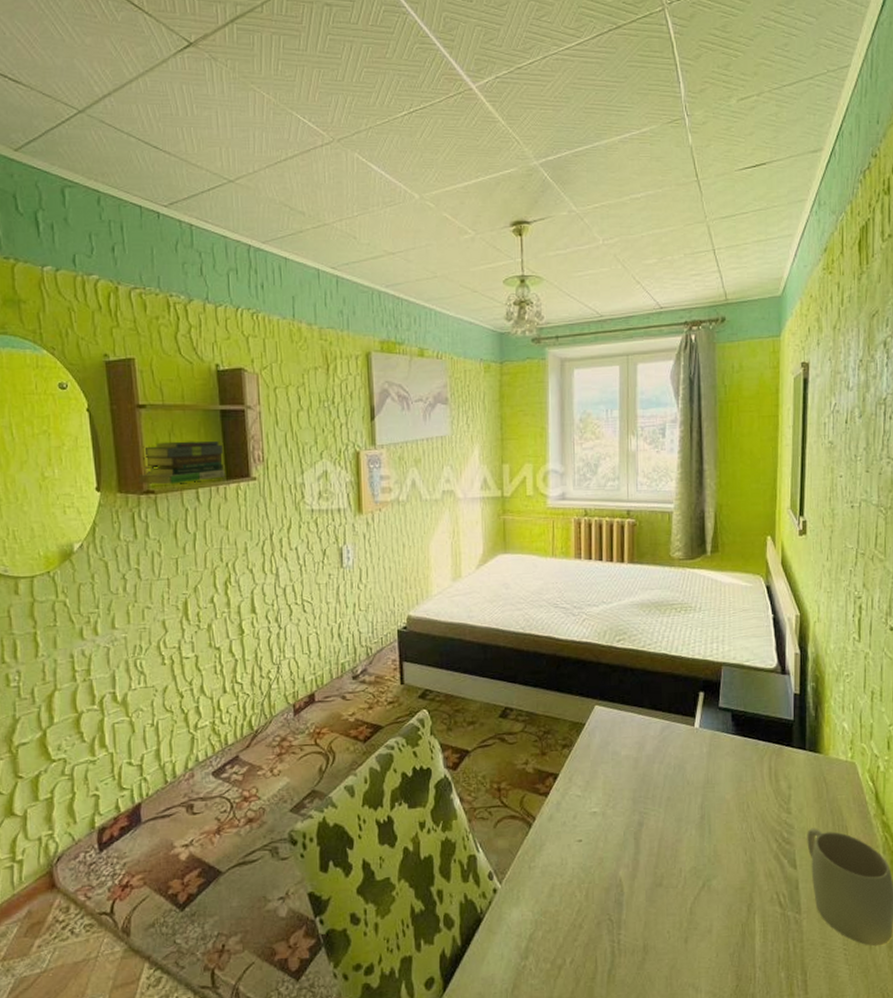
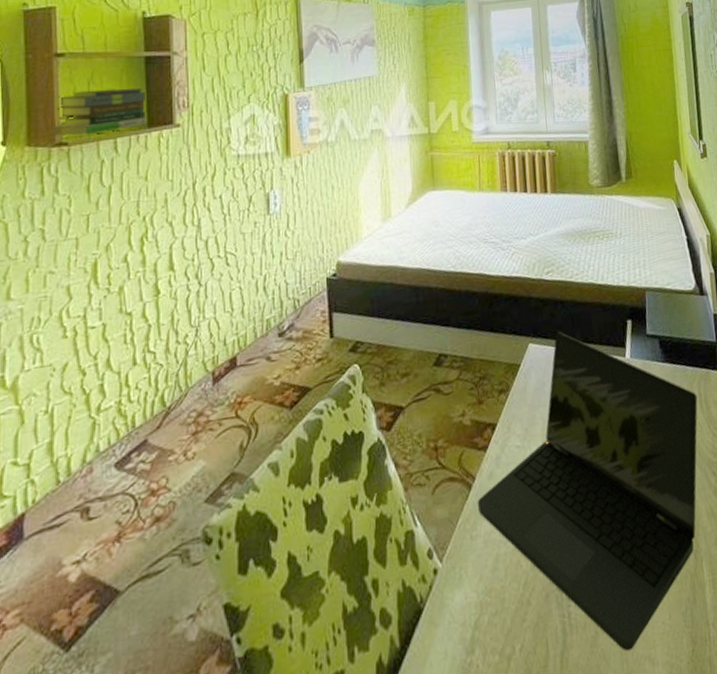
laptop: none [536,696,767,978] -> present [477,331,698,652]

